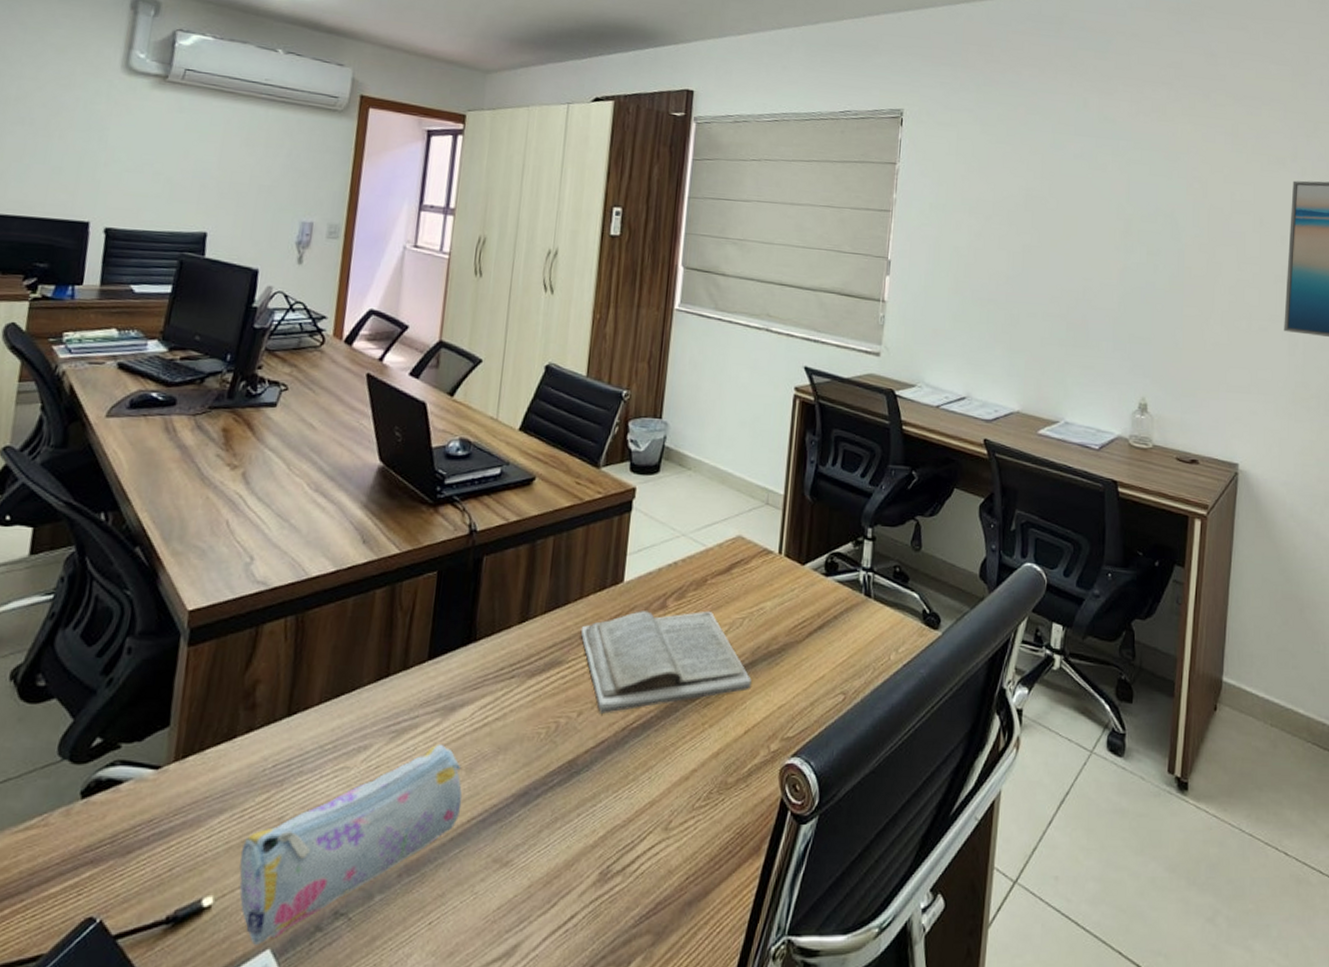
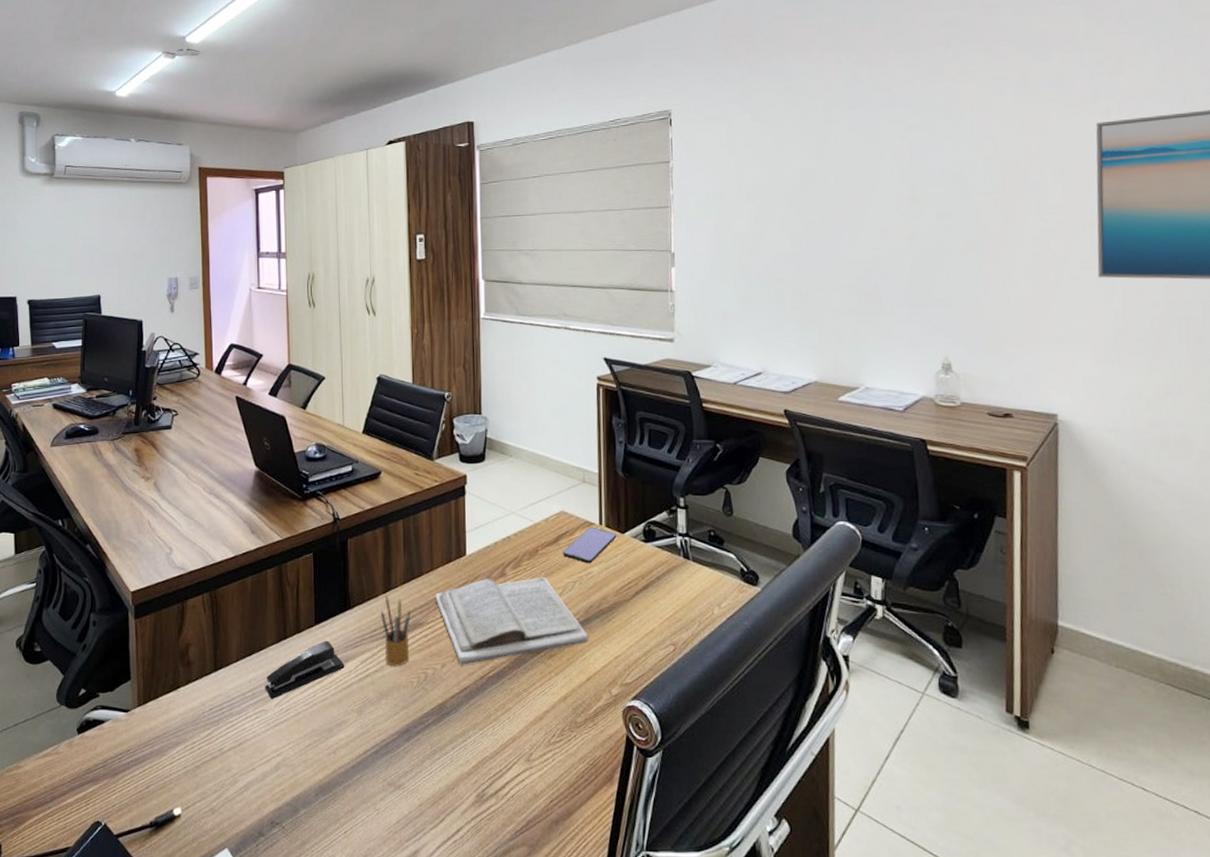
pencil case: present [239,743,463,945] -> none [197,691,357,845]
stapler: none [351,679,459,753] -> present [265,640,345,699]
pencil box: none [509,626,550,714] -> present [381,595,411,667]
smartphone: none [734,555,796,598] -> present [562,526,617,564]

